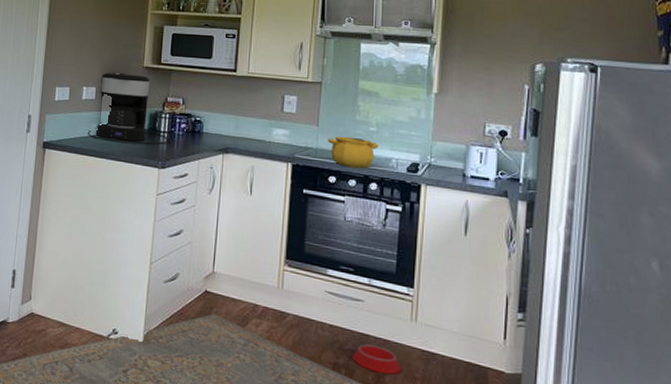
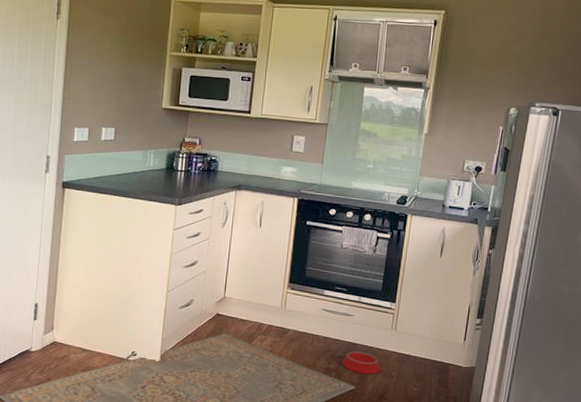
coffee maker: present [88,73,170,145] -> none [107,114,187,184]
cooking pot: present [328,136,379,169] -> none [330,173,375,202]

